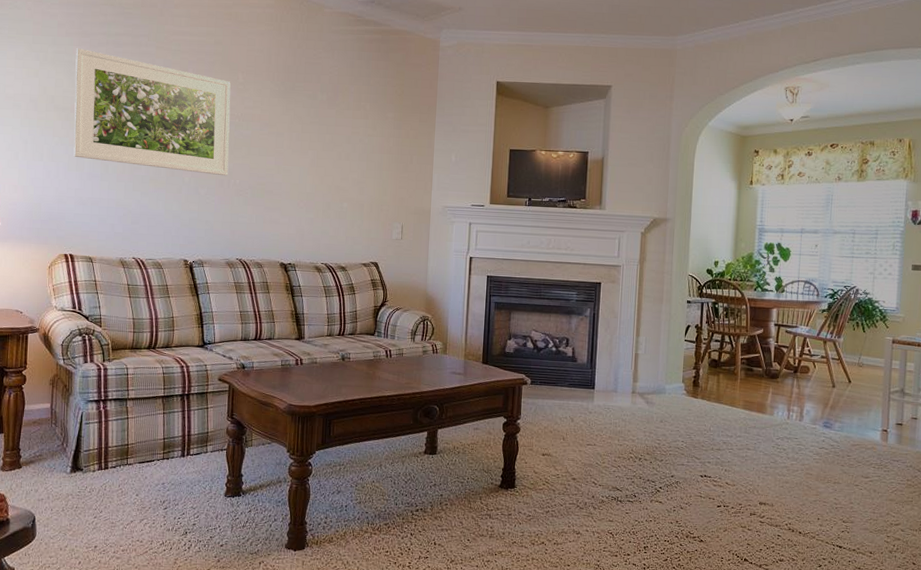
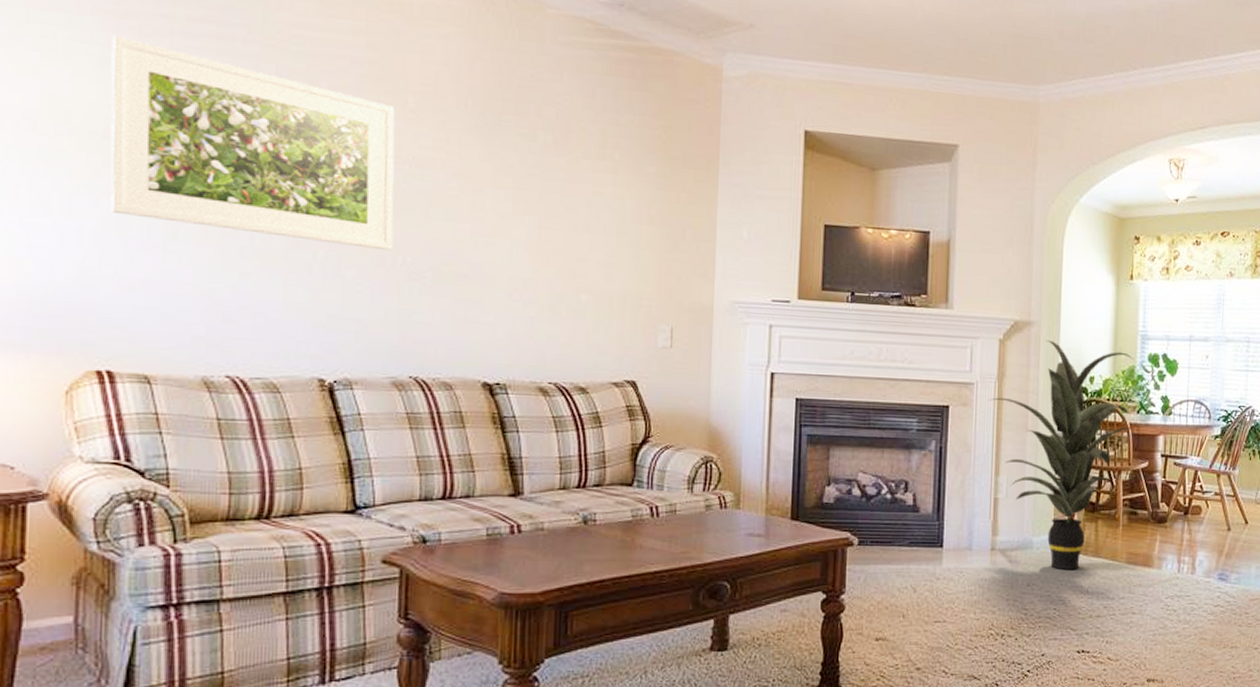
indoor plant: none [632,232,752,412] -> present [989,339,1134,570]

